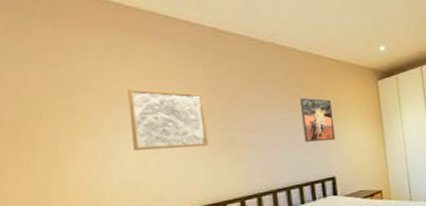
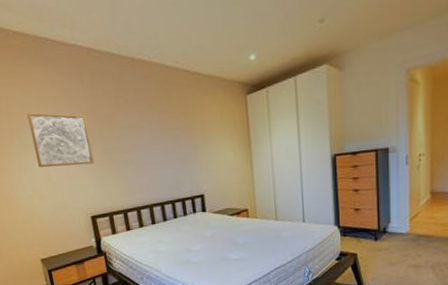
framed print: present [300,97,336,142] -> none [170,116,204,161]

